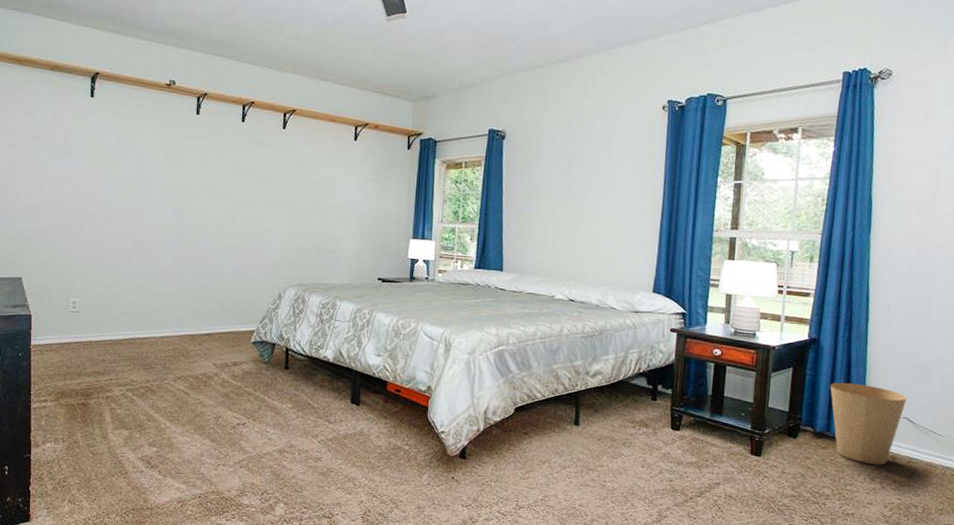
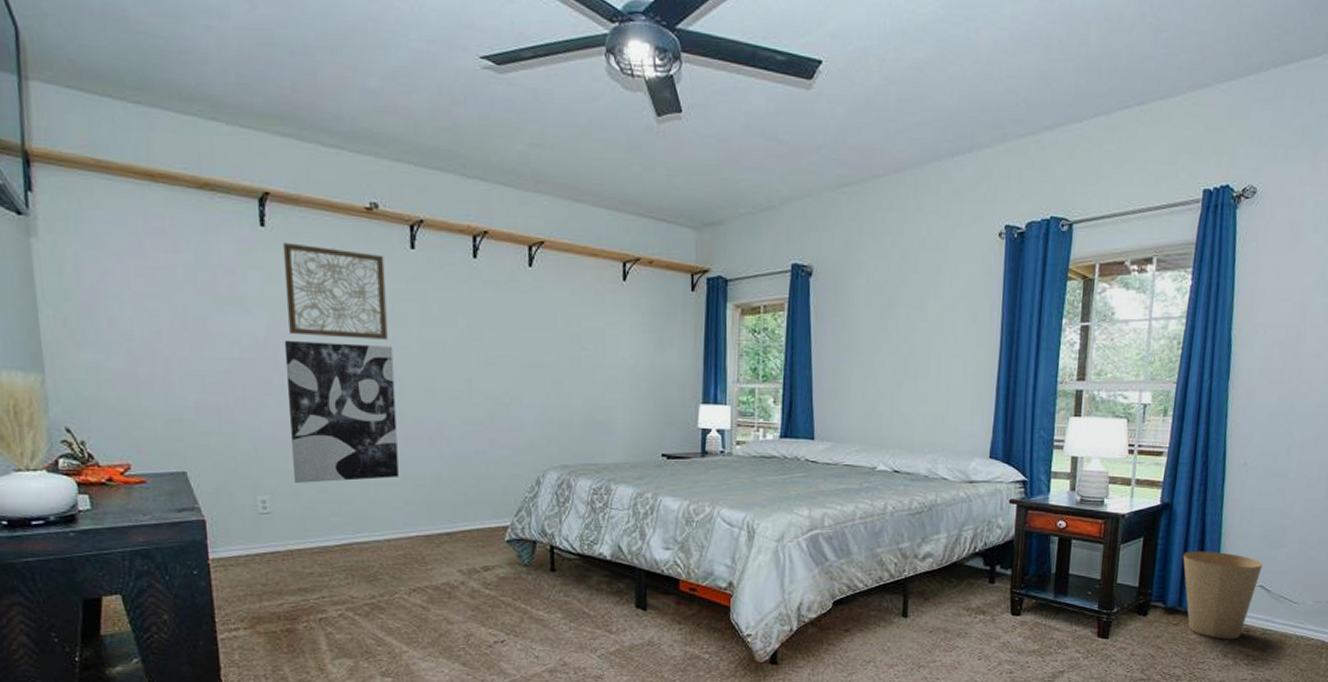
wall art: none [98,181,178,290] -> present [284,340,399,483]
wall art: none [103,109,177,182] -> present [282,242,388,340]

